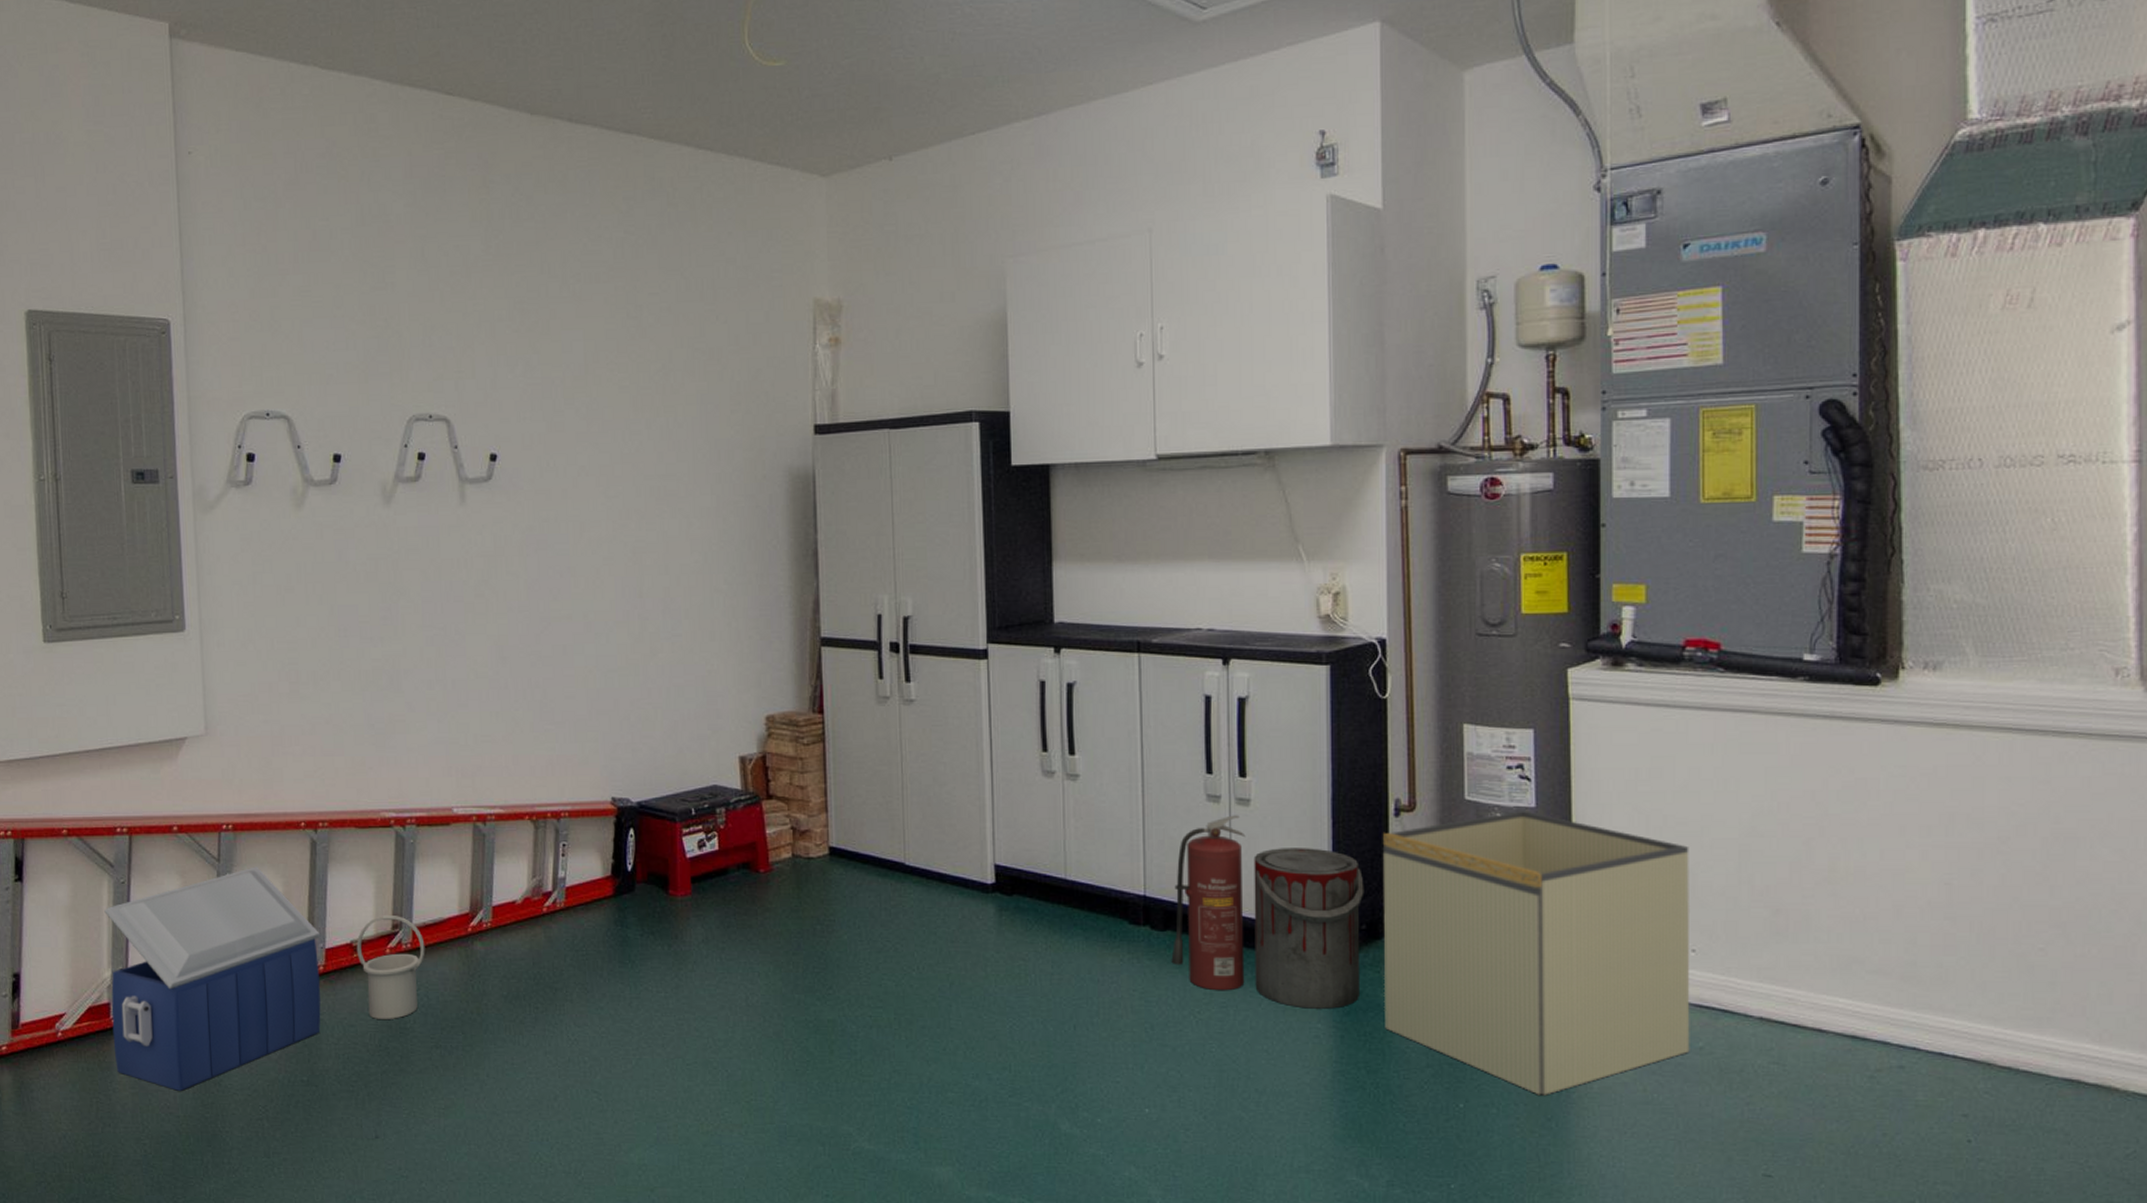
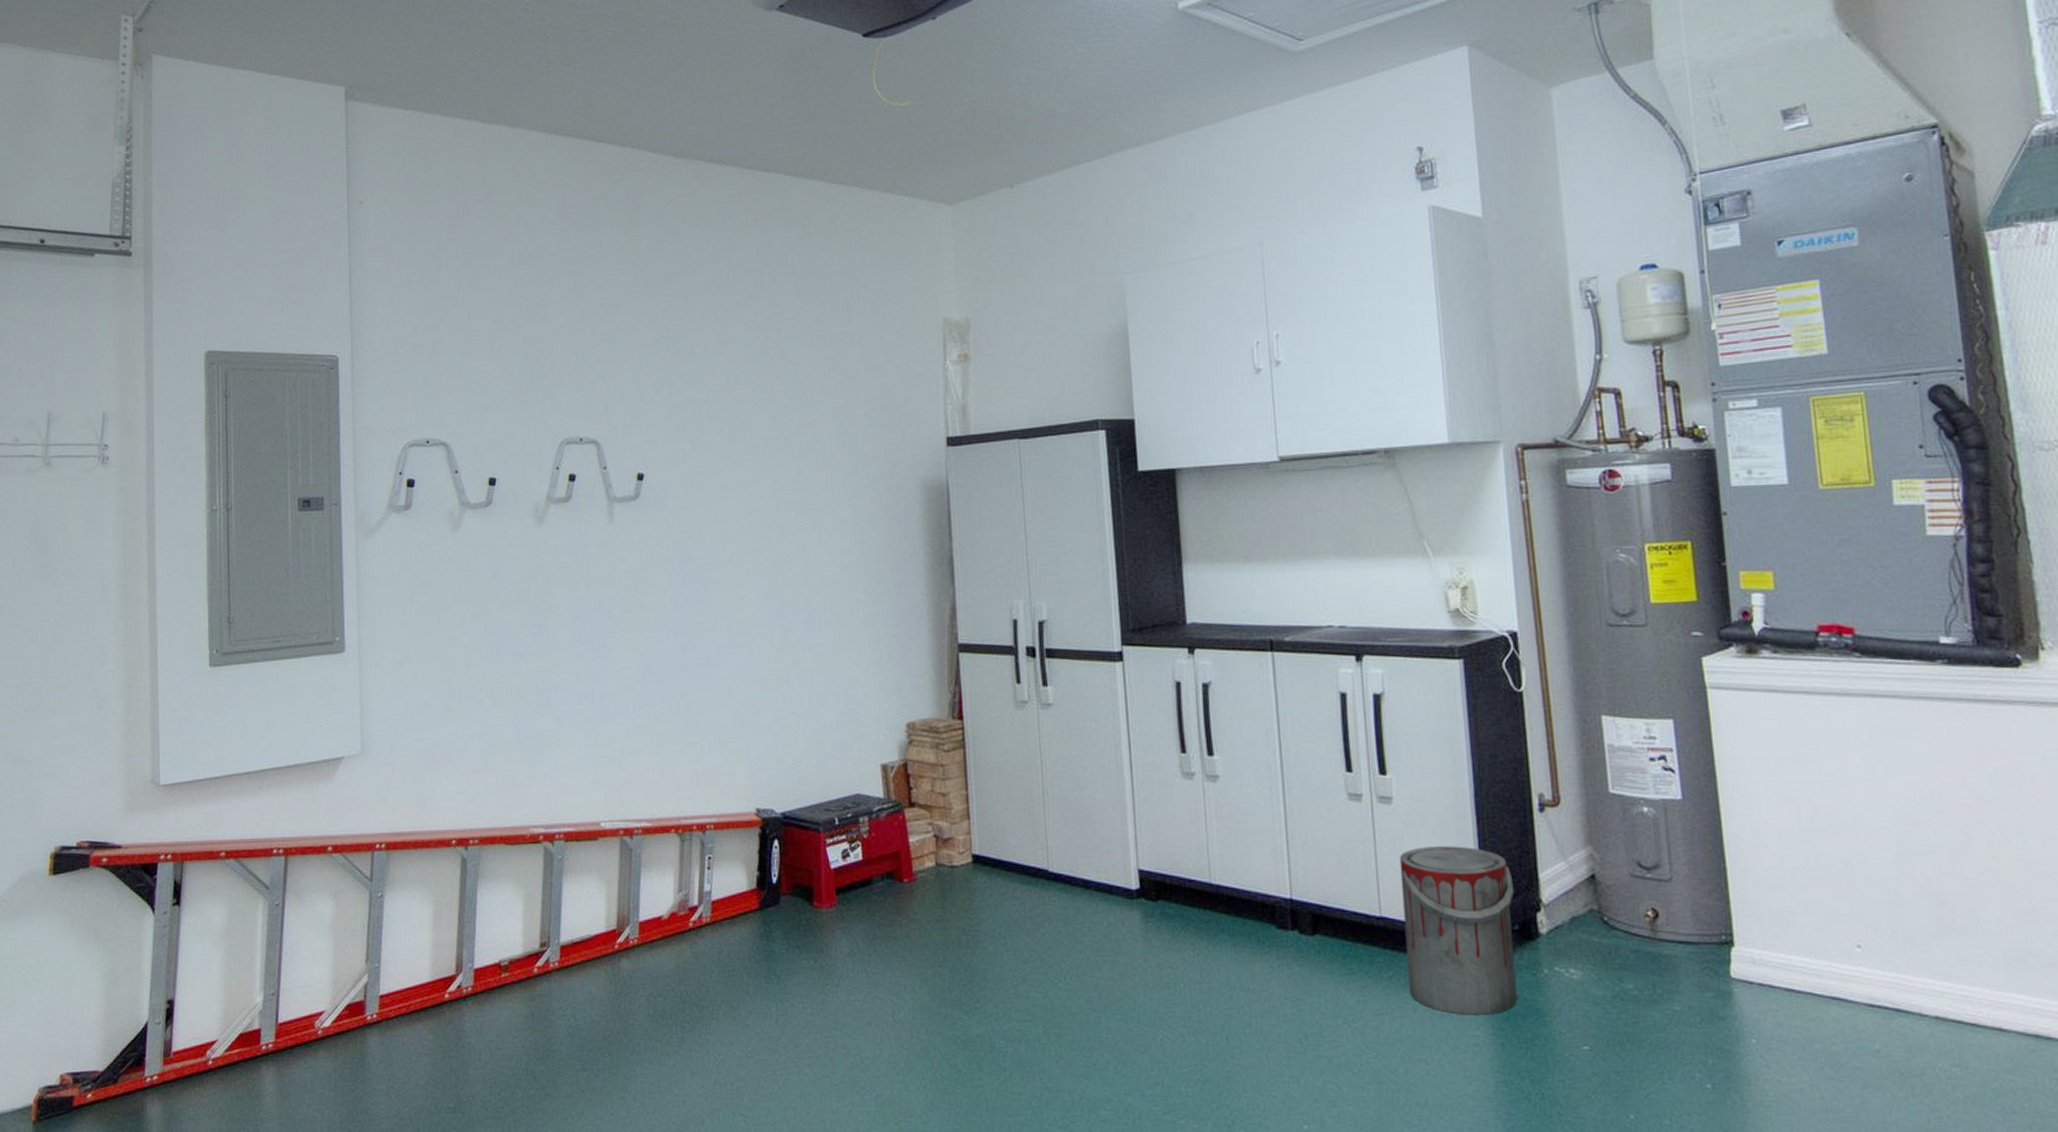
cooler: present [104,866,321,1091] -> none [258,886,470,1120]
bucket: present [356,916,425,1019] -> none [504,934,573,1041]
fire extinguisher: present [1171,815,1246,991] -> none [1321,814,1398,998]
storage bin: present [1382,811,1690,1095] -> none [1528,803,1866,1104]

